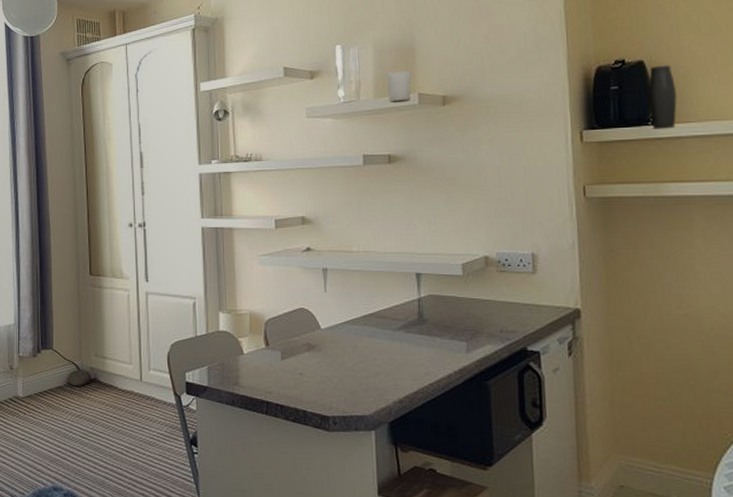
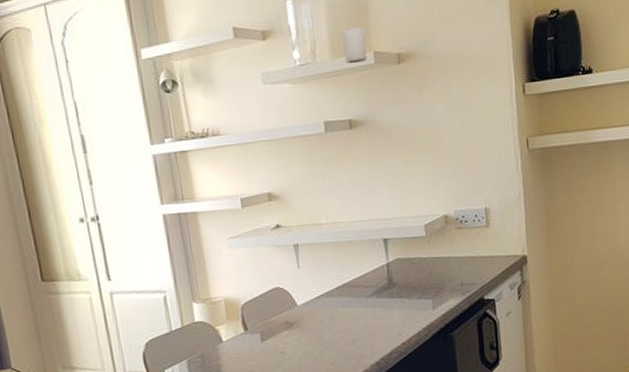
vase: present [647,65,677,129] -> none [578,14,602,79]

